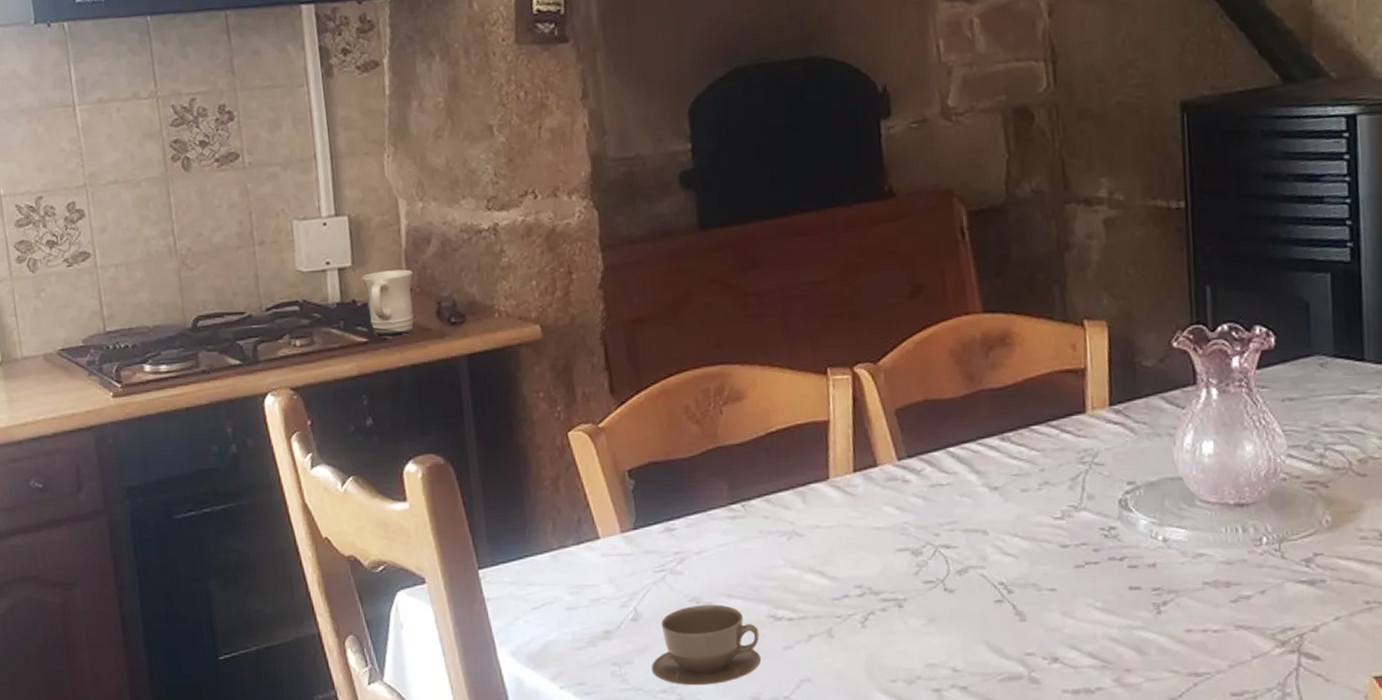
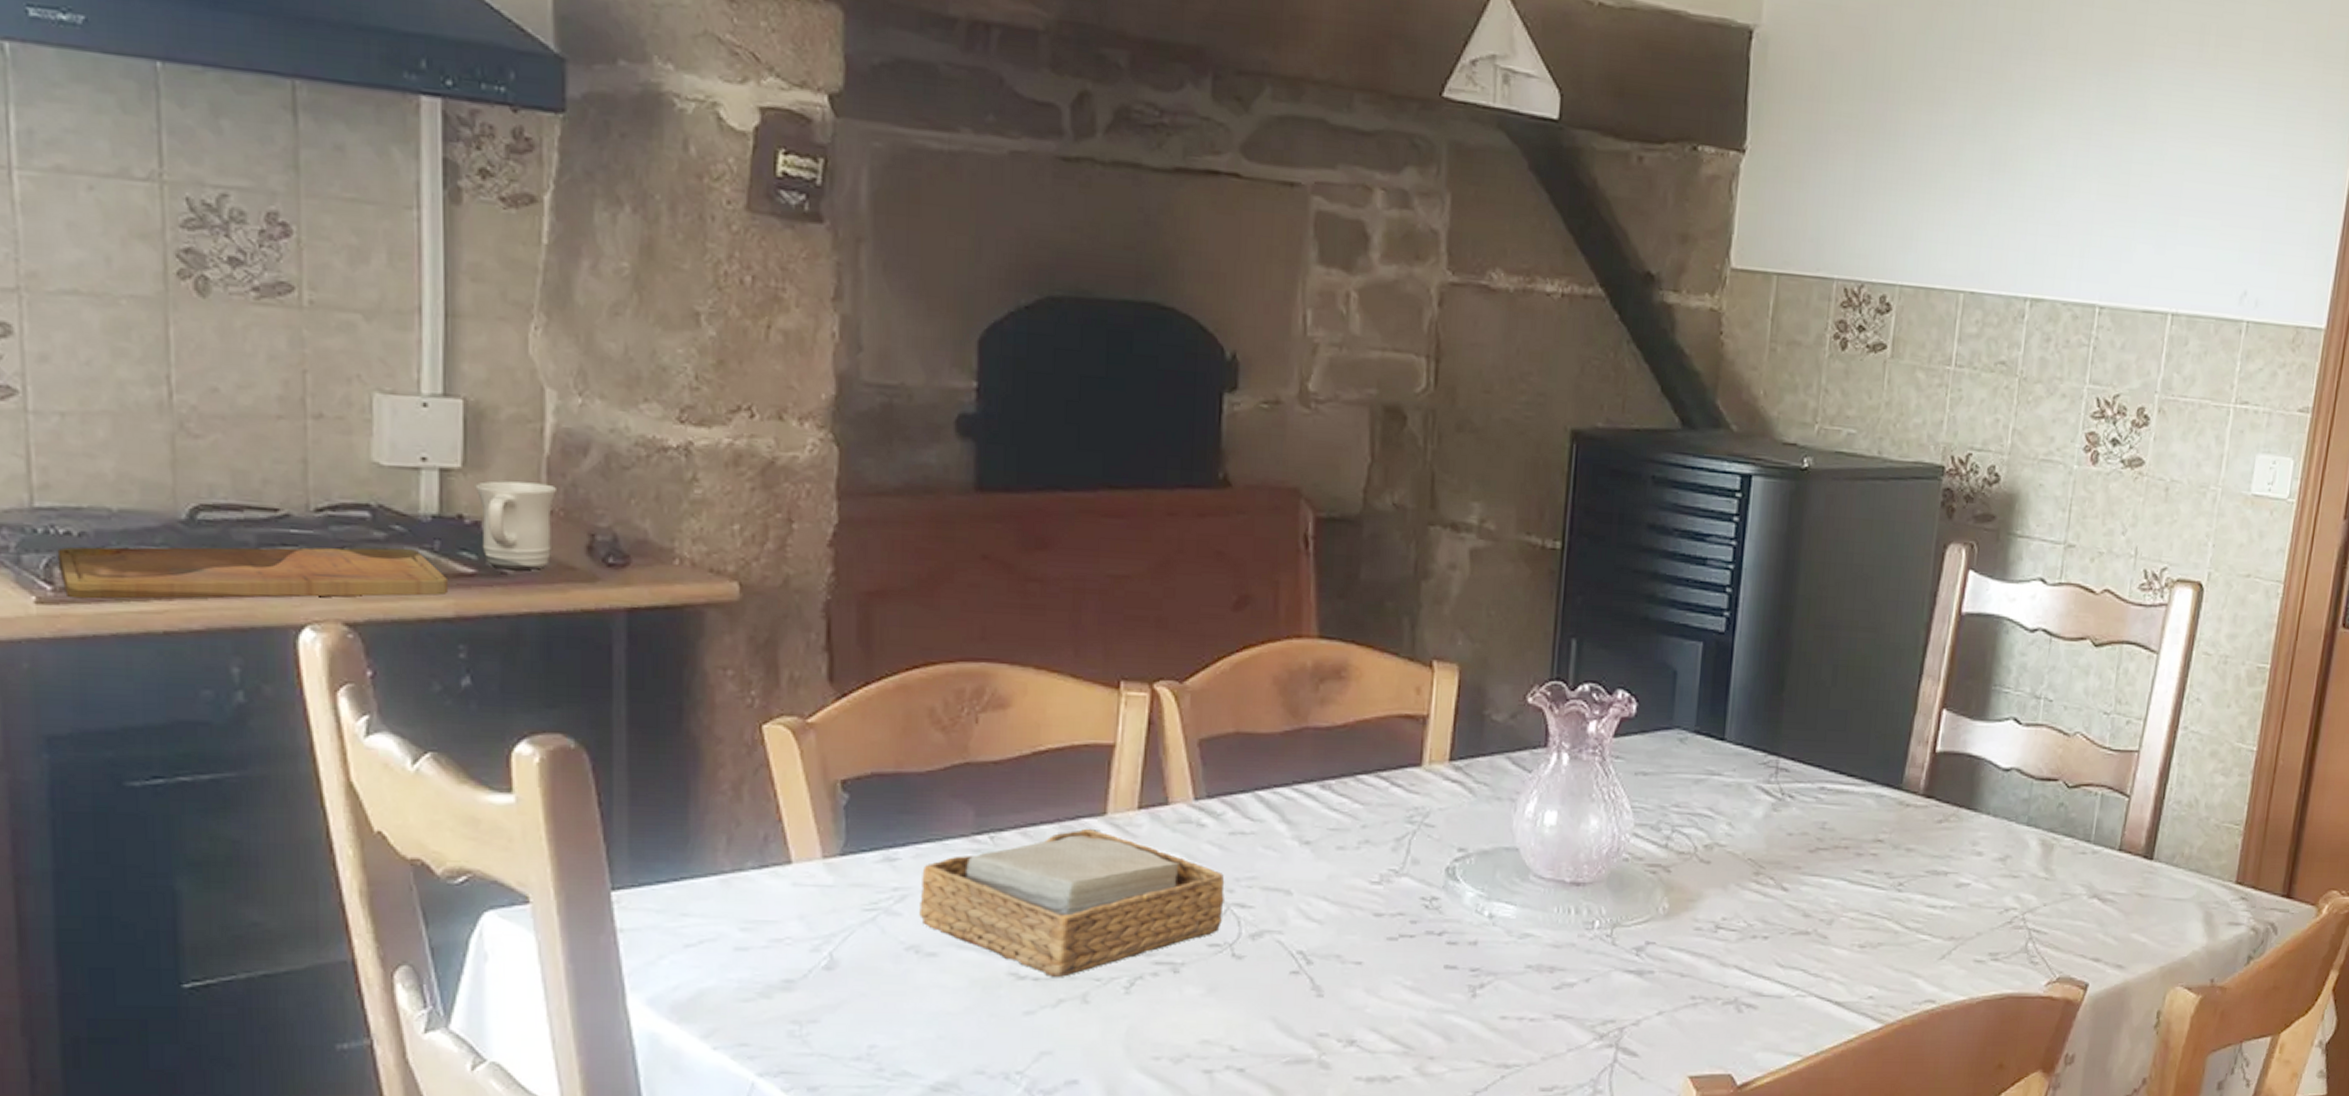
cutting board: none [121,329,353,391] -> present [57,546,449,600]
teacup: present [651,604,762,686] -> none [844,954,994,1054]
napkin holder: none [694,491,933,617] -> present [919,828,1225,977]

